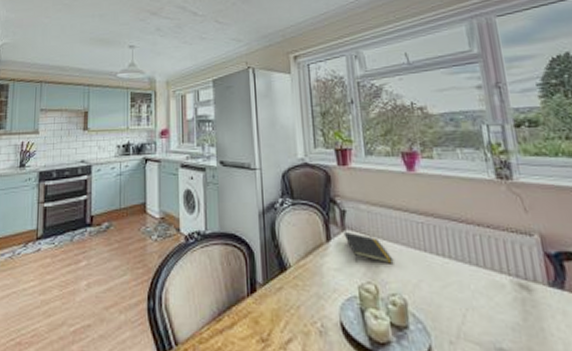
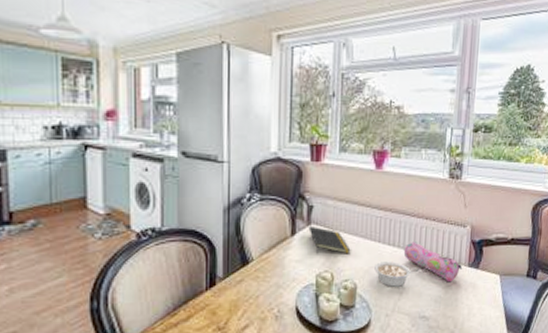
legume: none [424,274,482,307] -> present [374,261,419,287]
pencil case: none [457,252,542,306] -> present [403,242,463,283]

